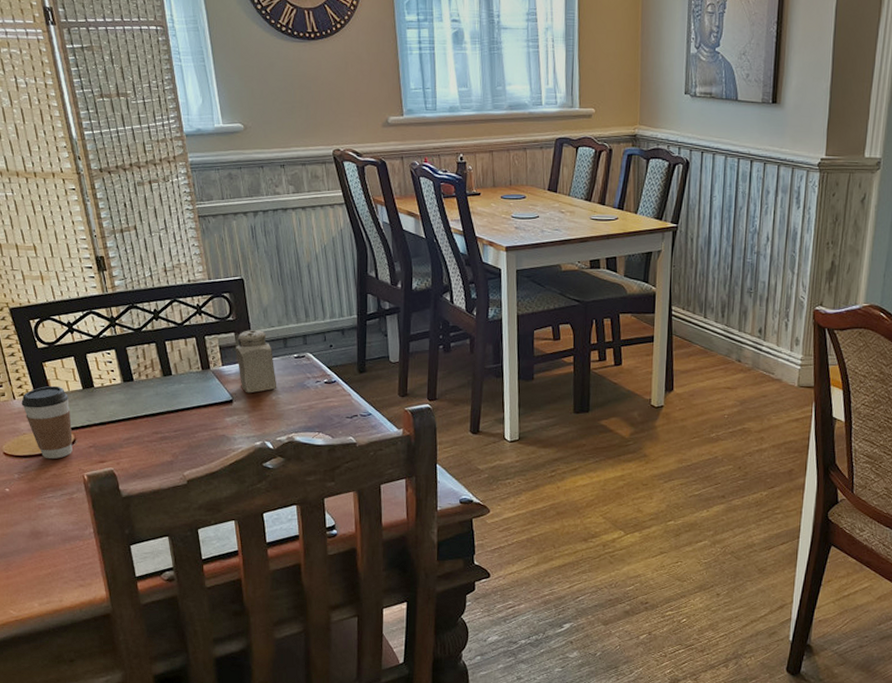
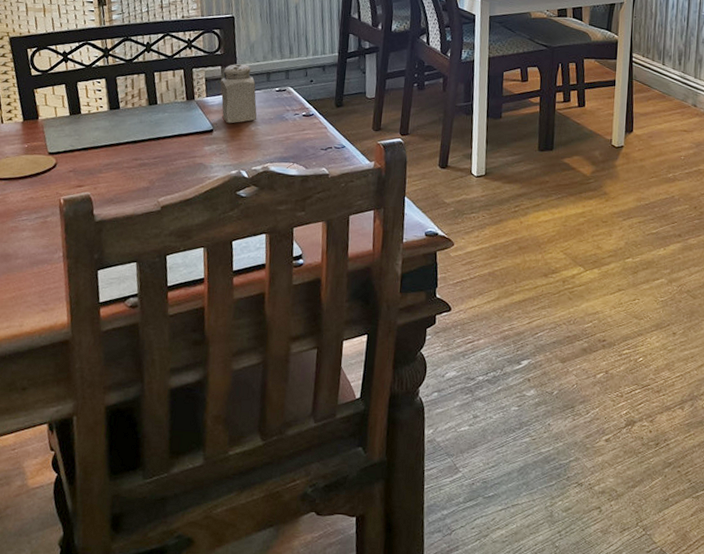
coffee cup: present [21,385,73,460] -> none [8,111,55,183]

